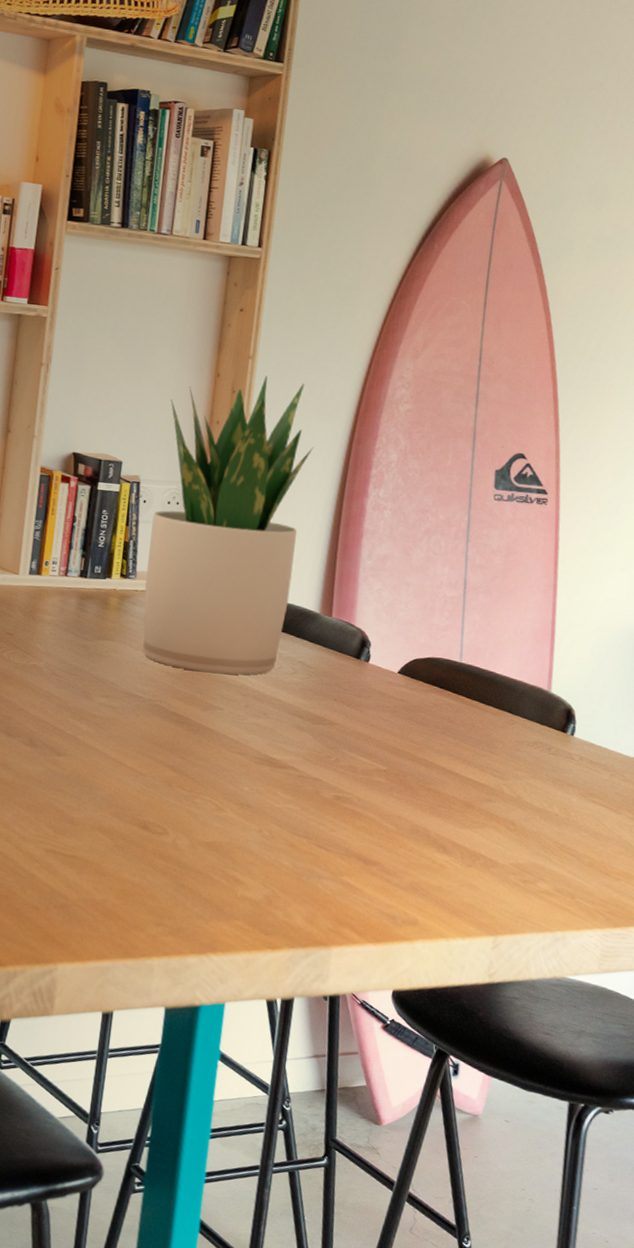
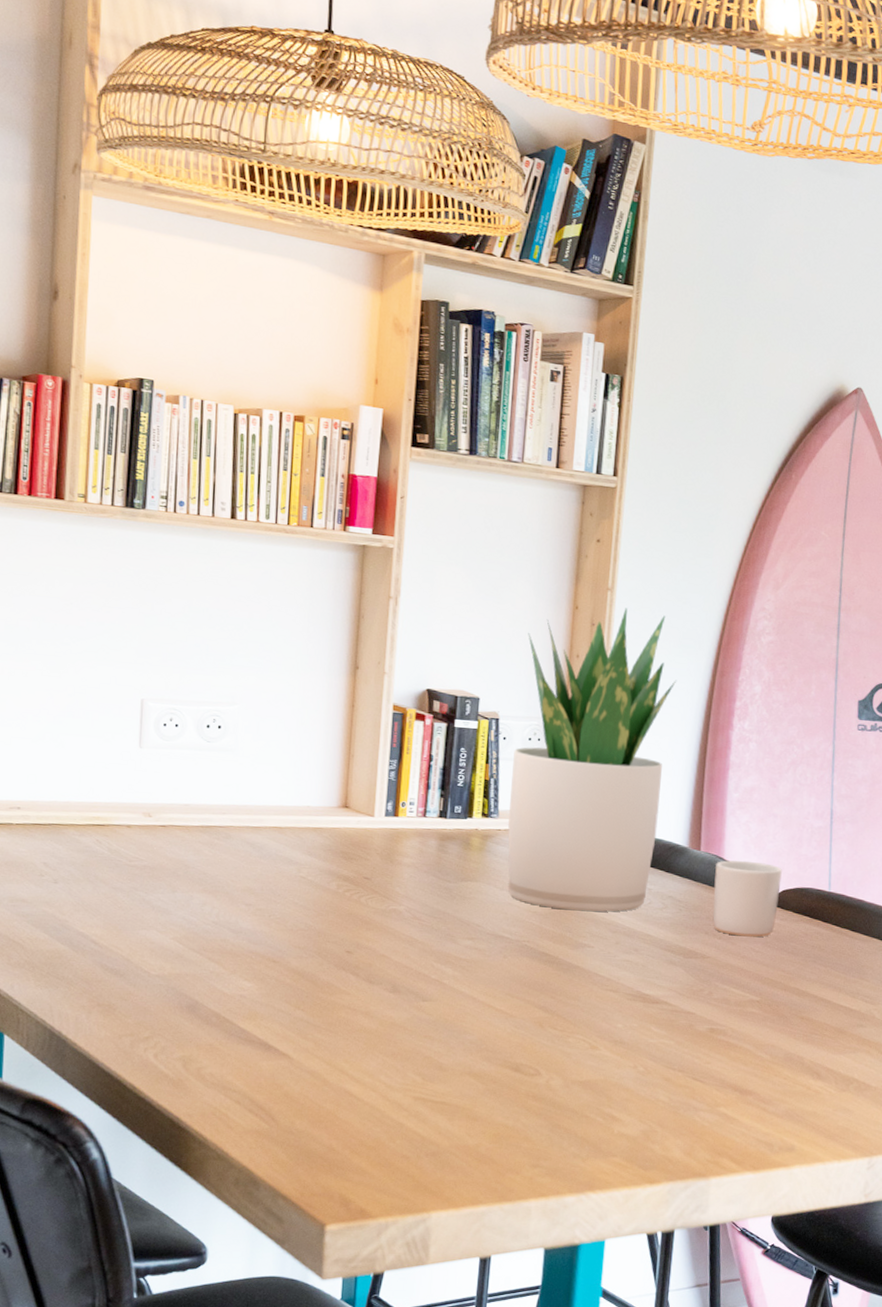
mug: none [342,627,413,706] -> present [712,860,782,937]

